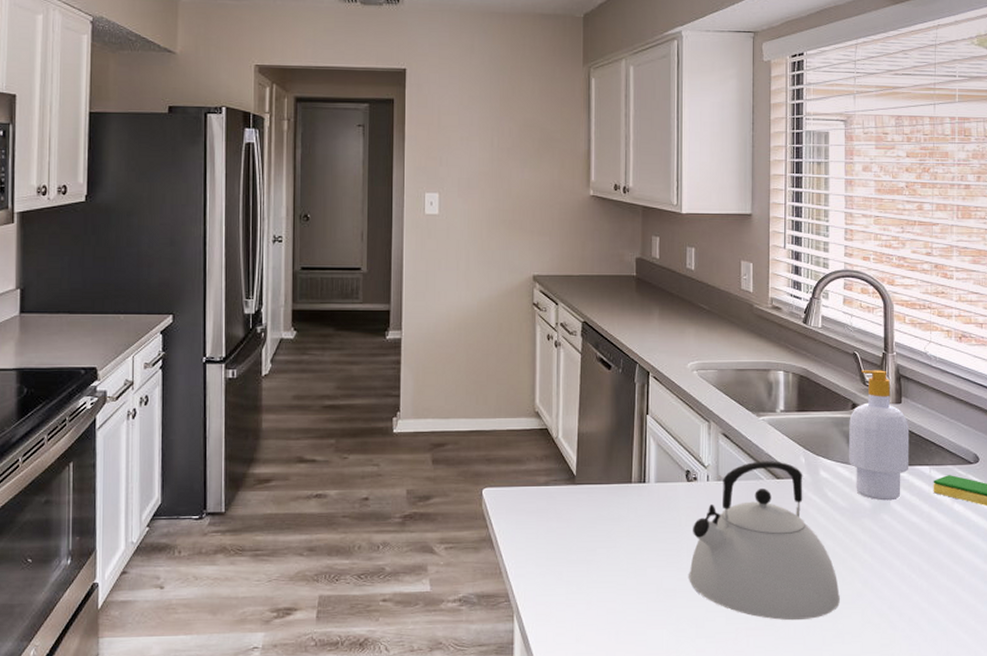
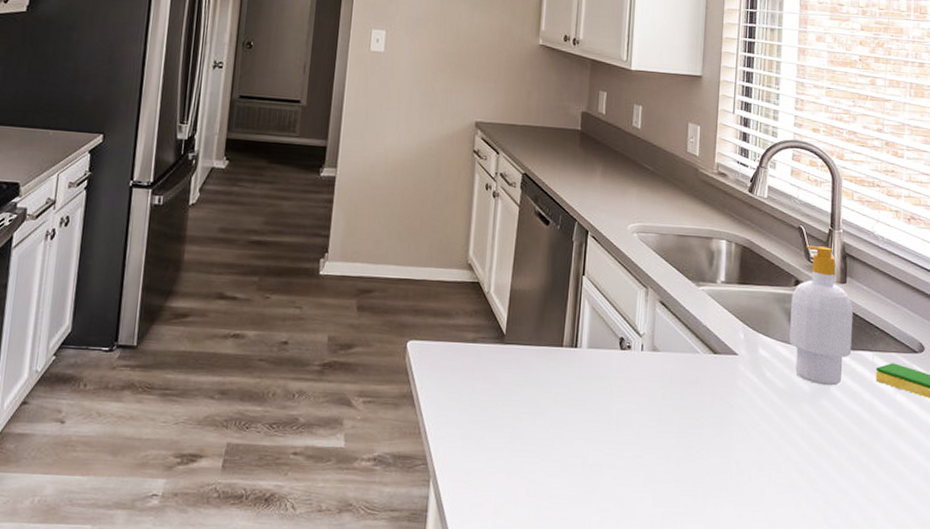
kettle: present [689,461,841,621] -> none [616,333,775,509]

